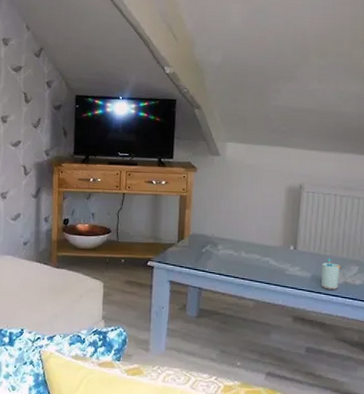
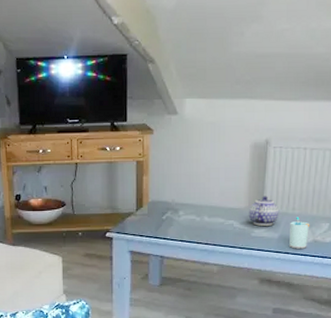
teapot: none [283,236,312,265] -> present [248,196,279,226]

